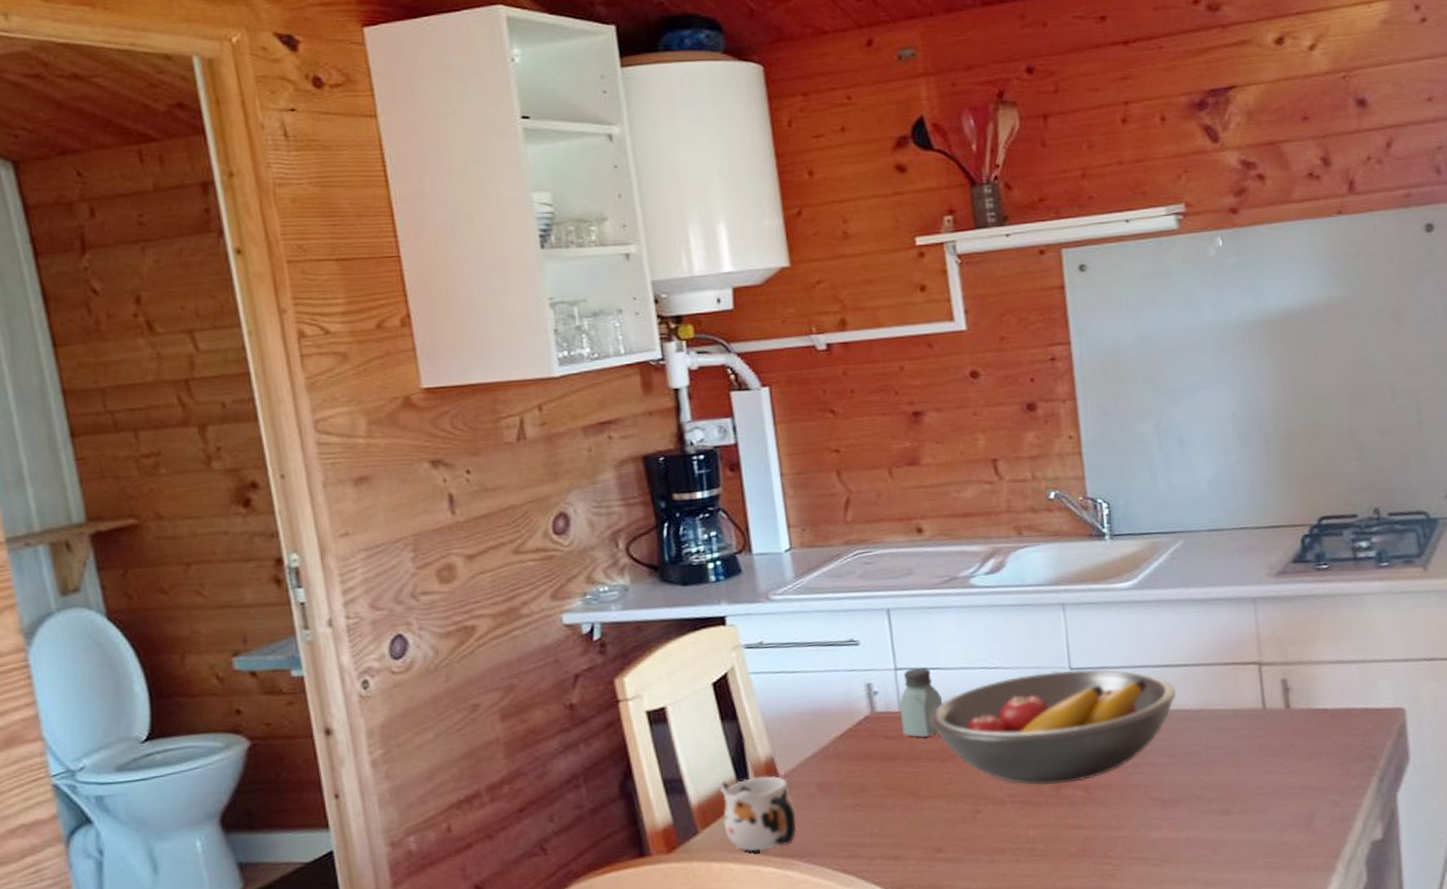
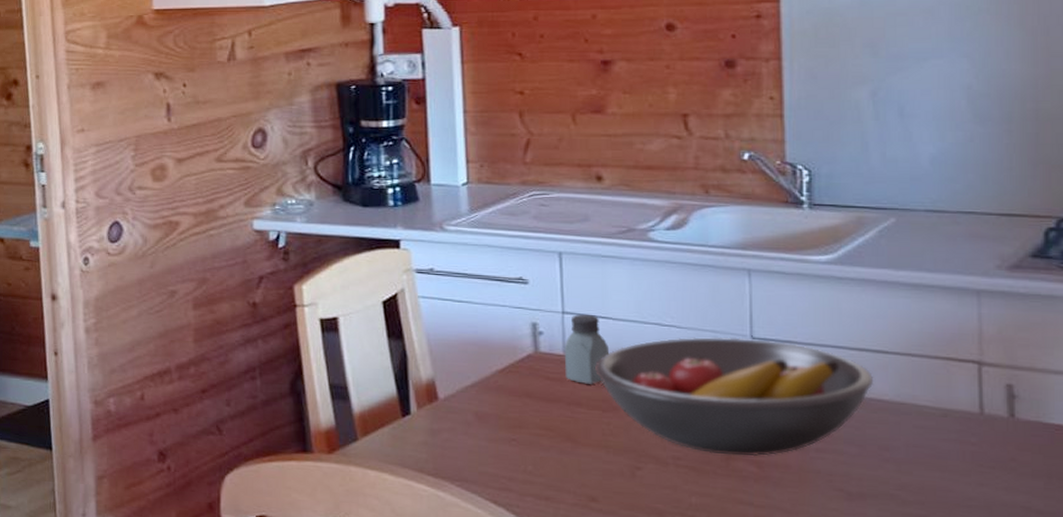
mug: present [720,776,797,852] -> none [381,395,453,467]

